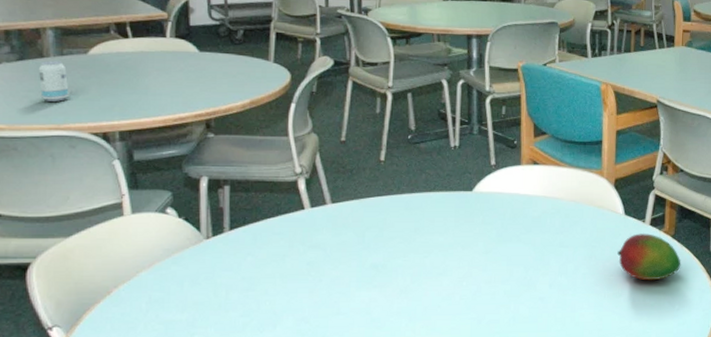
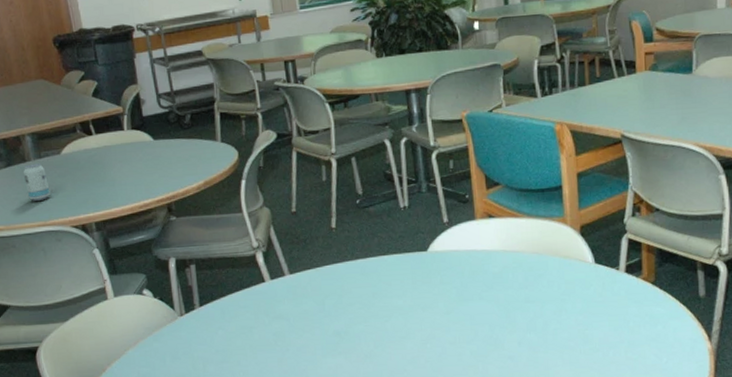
fruit: present [617,234,681,281] -> none [590,282,666,333]

